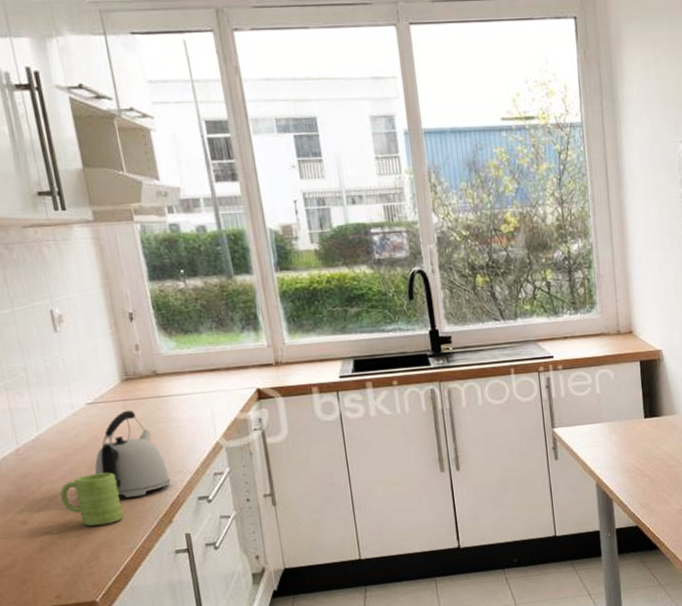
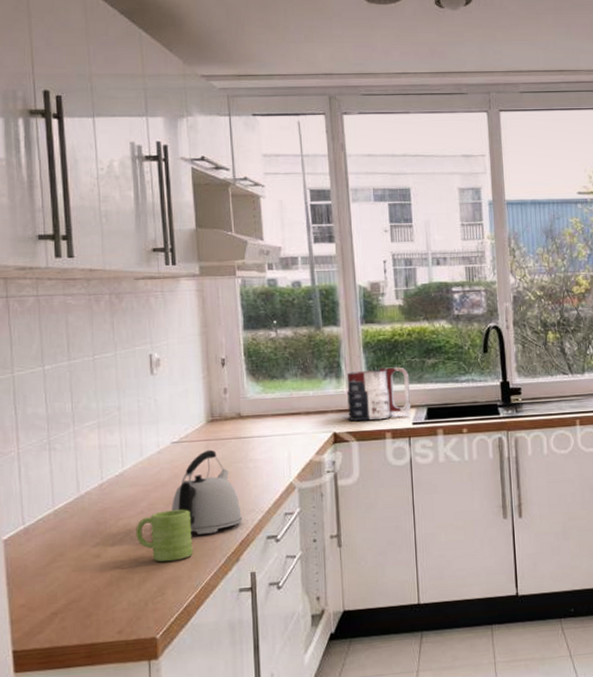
mug: none [265,317,336,376] -> present [346,367,410,421]

